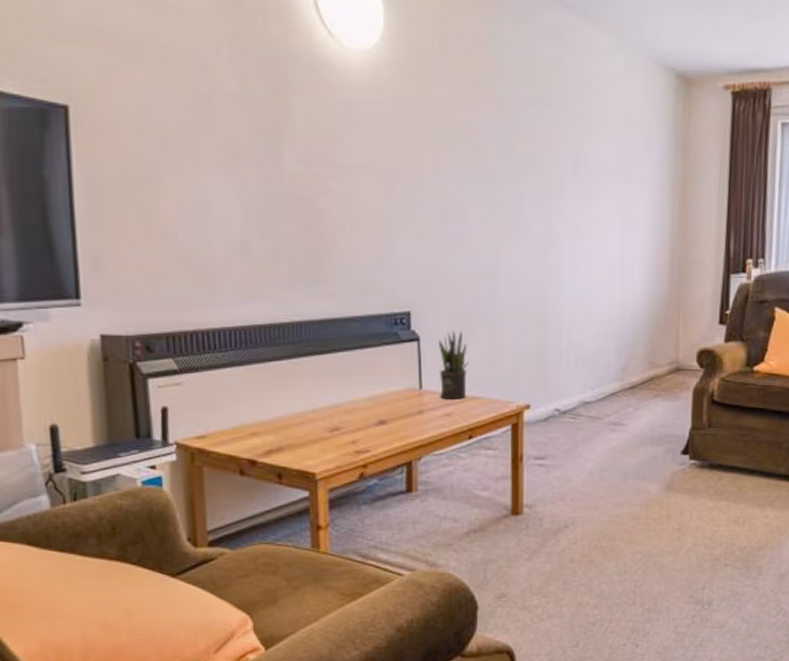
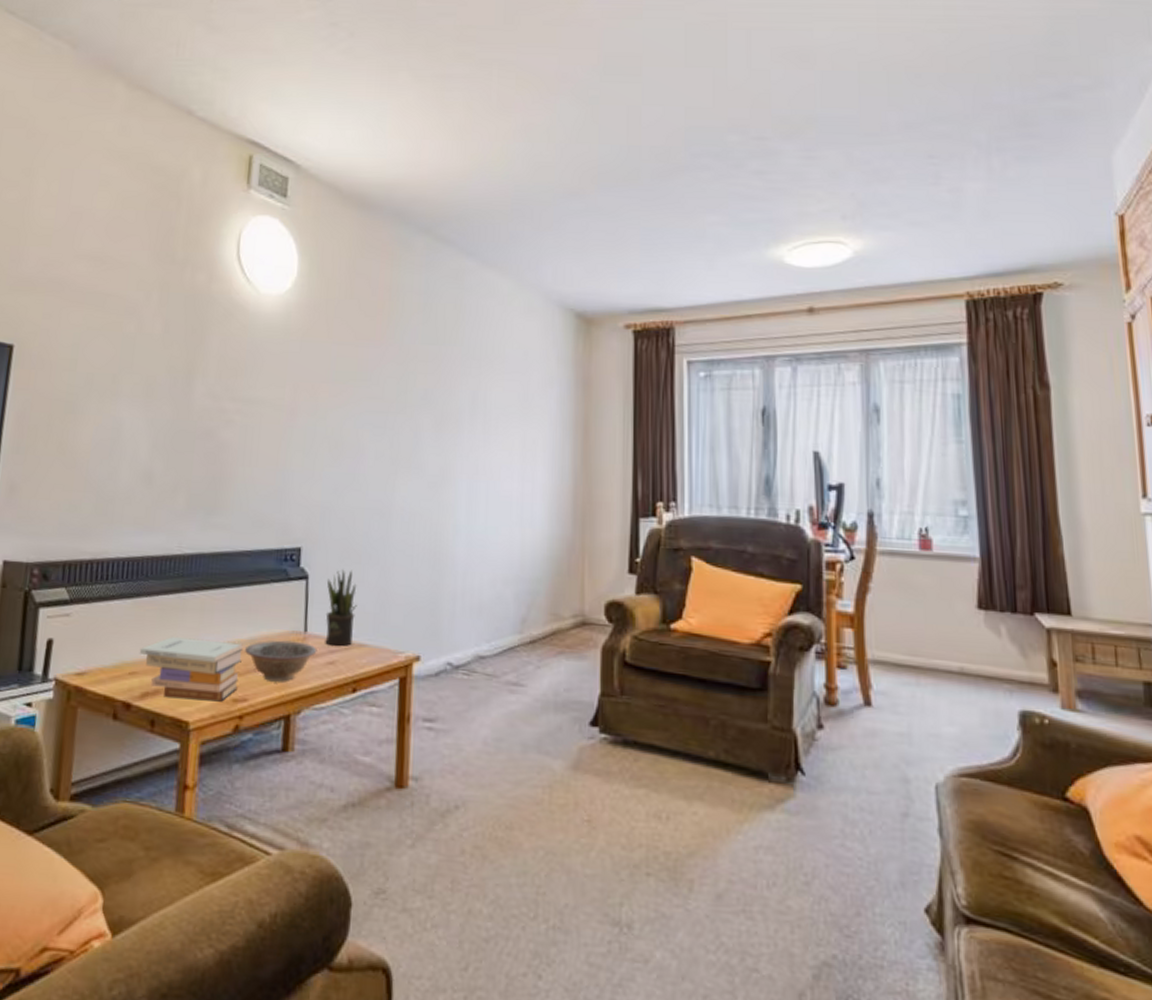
books: none [258,399,361,454] -> present [139,637,243,702]
decorative bowl: none [362,397,433,434] -> present [244,640,317,682]

